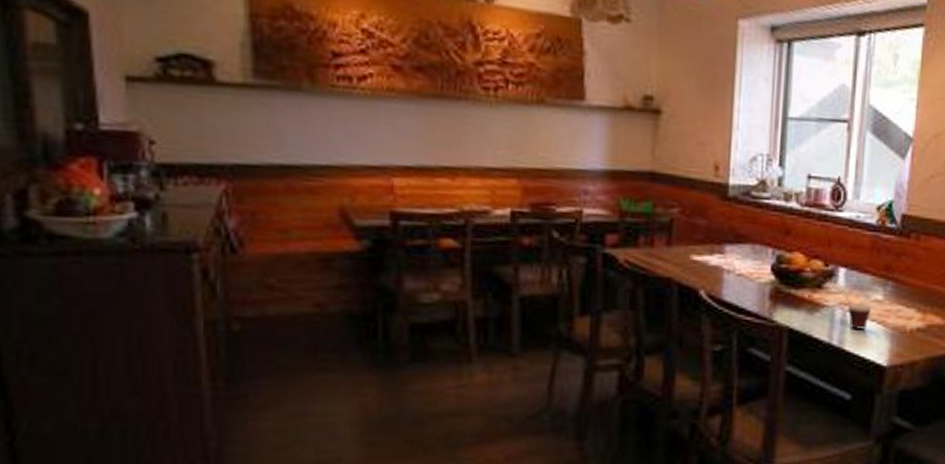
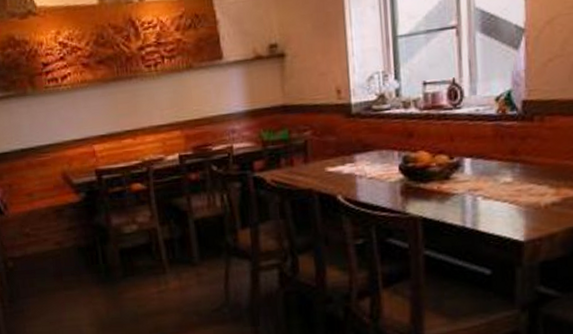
cup: present [832,286,871,330] -> none [460,175,501,211]

